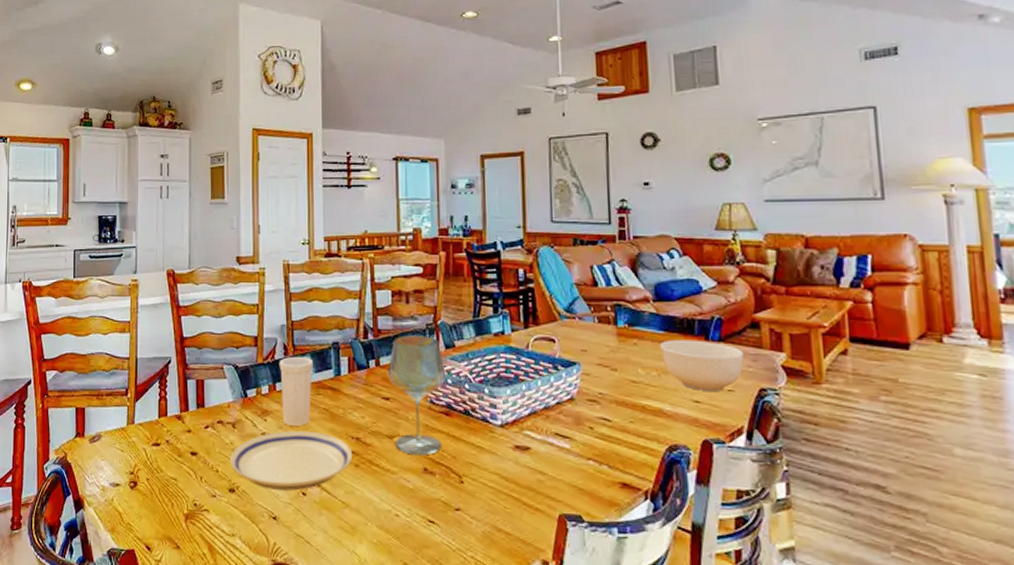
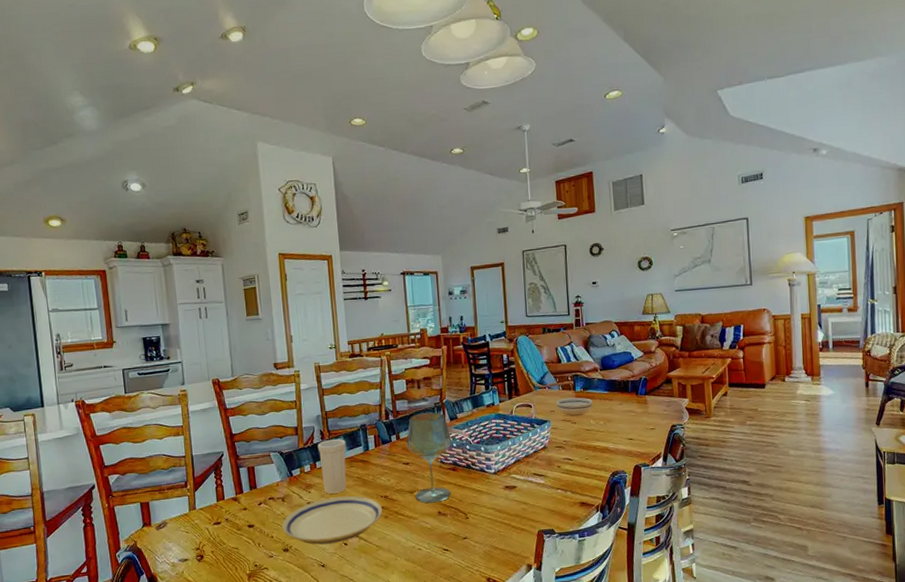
bowl: none [590,335,642,361] -> present [556,397,593,417]
bowl: present [660,339,745,392] -> none [605,395,662,432]

